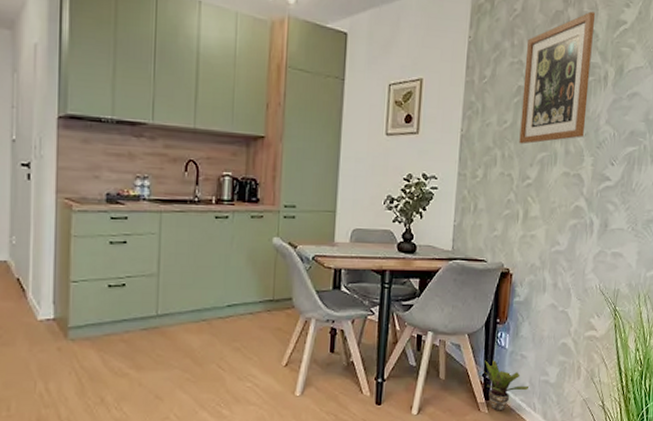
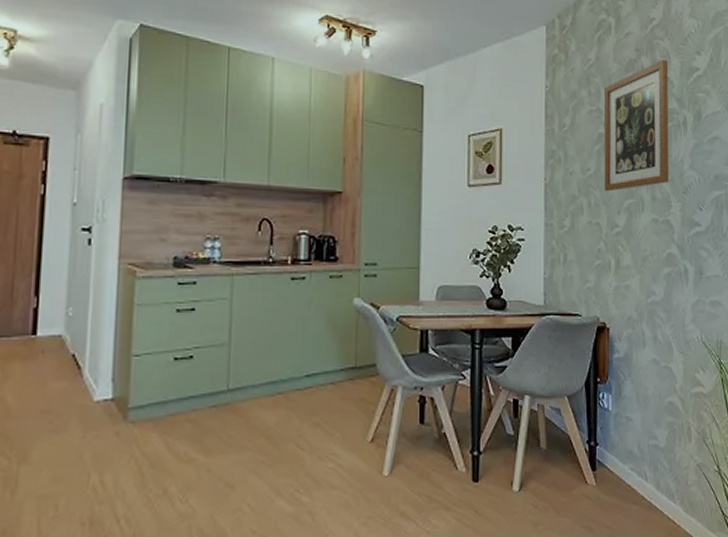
potted plant: present [484,360,530,411] -> none [588,424,638,483]

